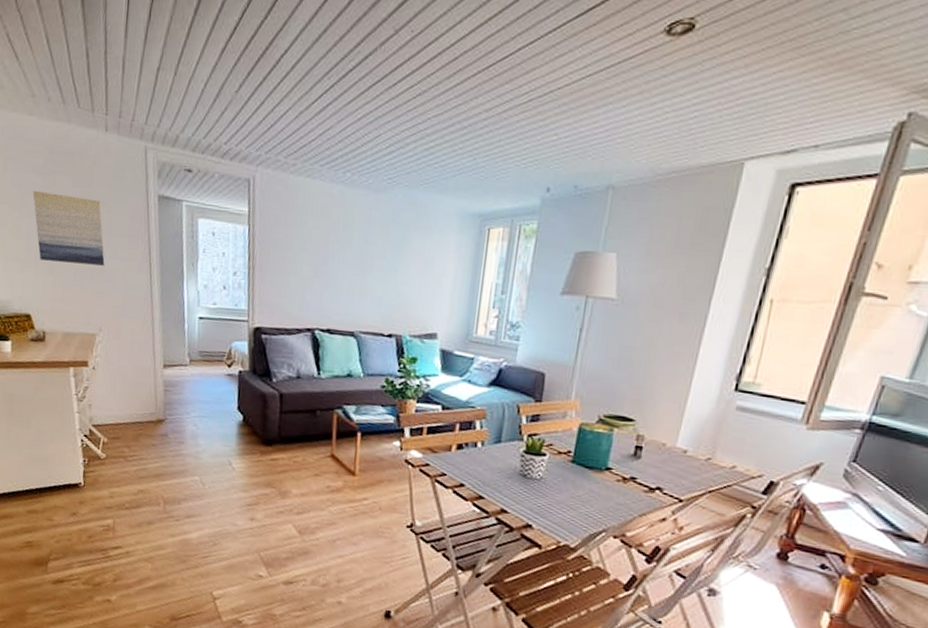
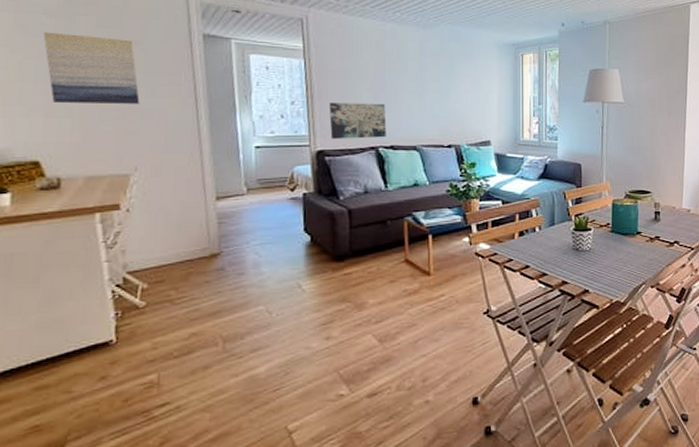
wall art: none [268,275,326,320] -> present [328,102,387,139]

